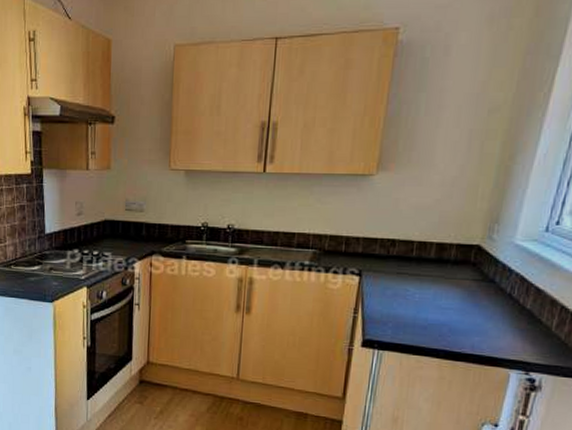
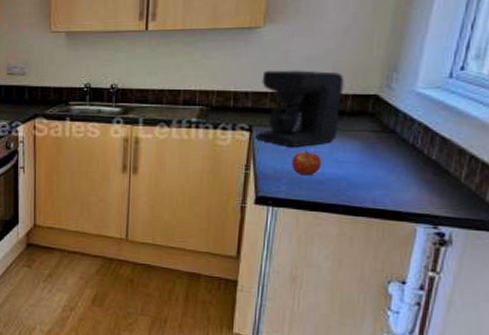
coffee maker: none [365,217,450,293] -> present [255,70,344,147]
apple: none [397,296,426,321] -> present [291,150,322,176]

